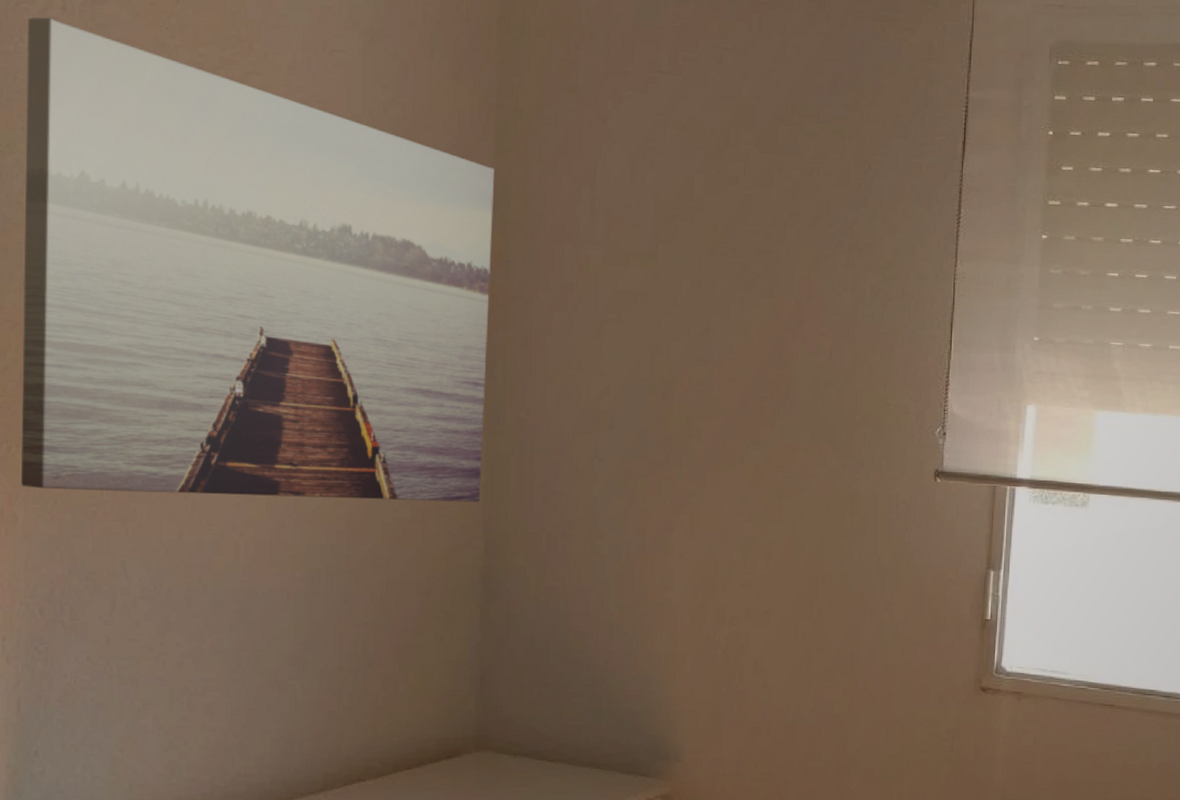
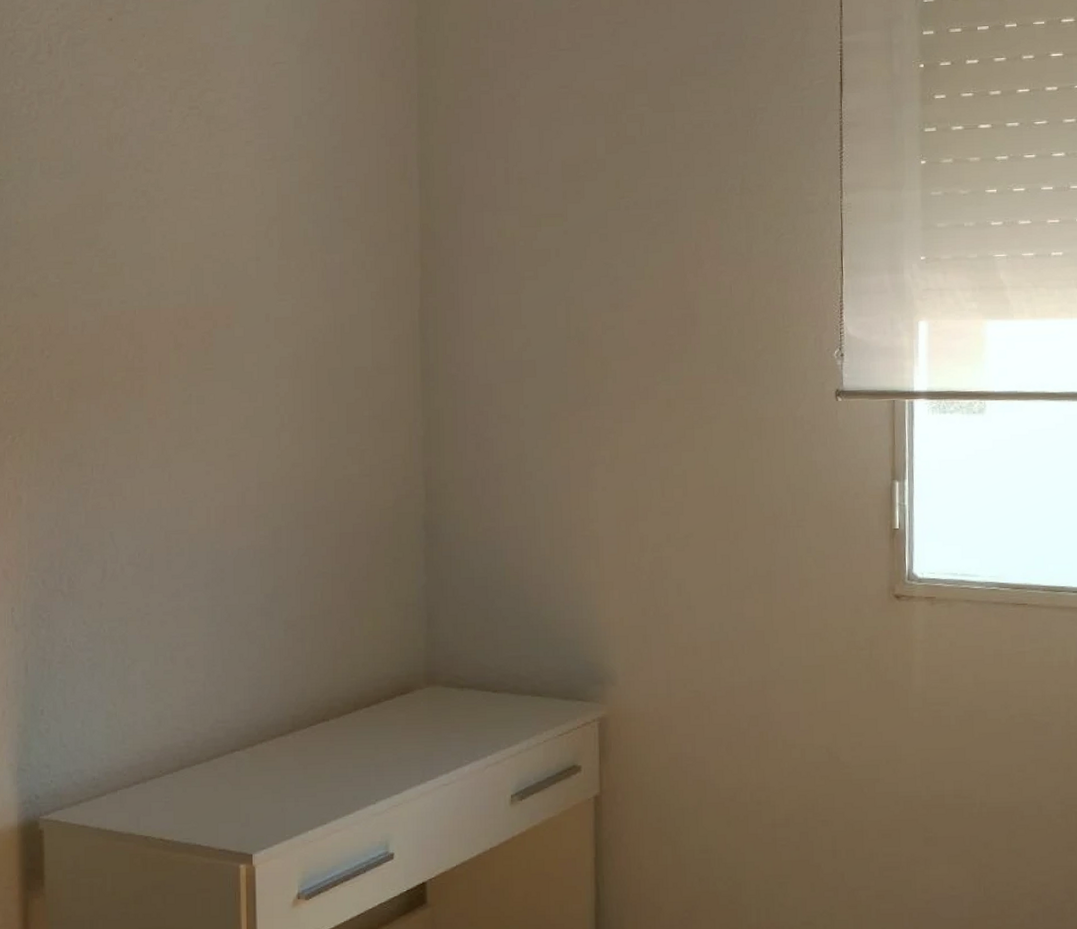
wall art: present [21,17,494,503] -> none [21,61,420,473]

